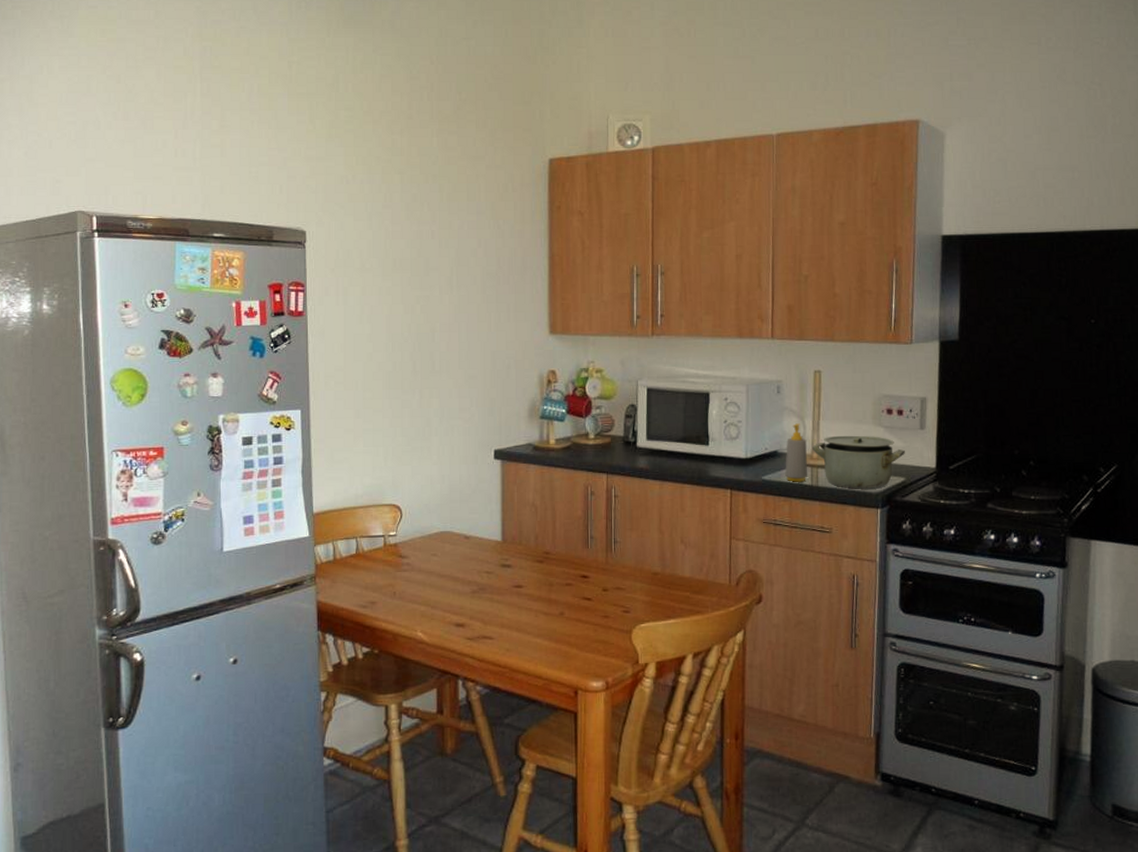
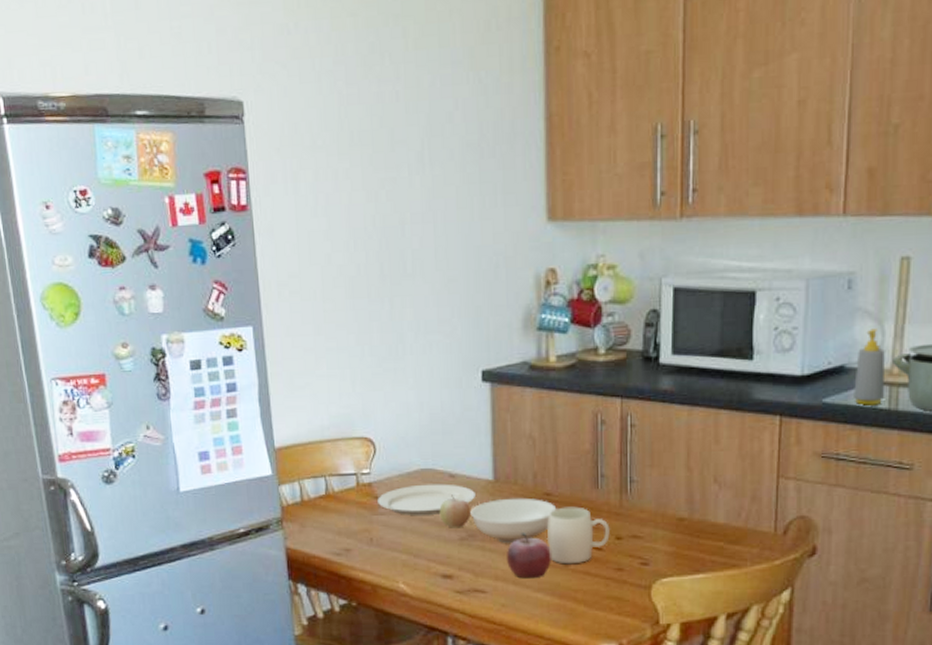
plate: none [402,544,486,571] -> present [377,484,475,515]
fruit: none [455,554,483,583] -> present [439,495,472,528]
bowl: none [481,556,554,595] -> present [470,497,557,543]
fruit: none [511,585,550,626] -> present [506,531,553,579]
mug: none [545,563,599,613] -> present [546,506,611,564]

